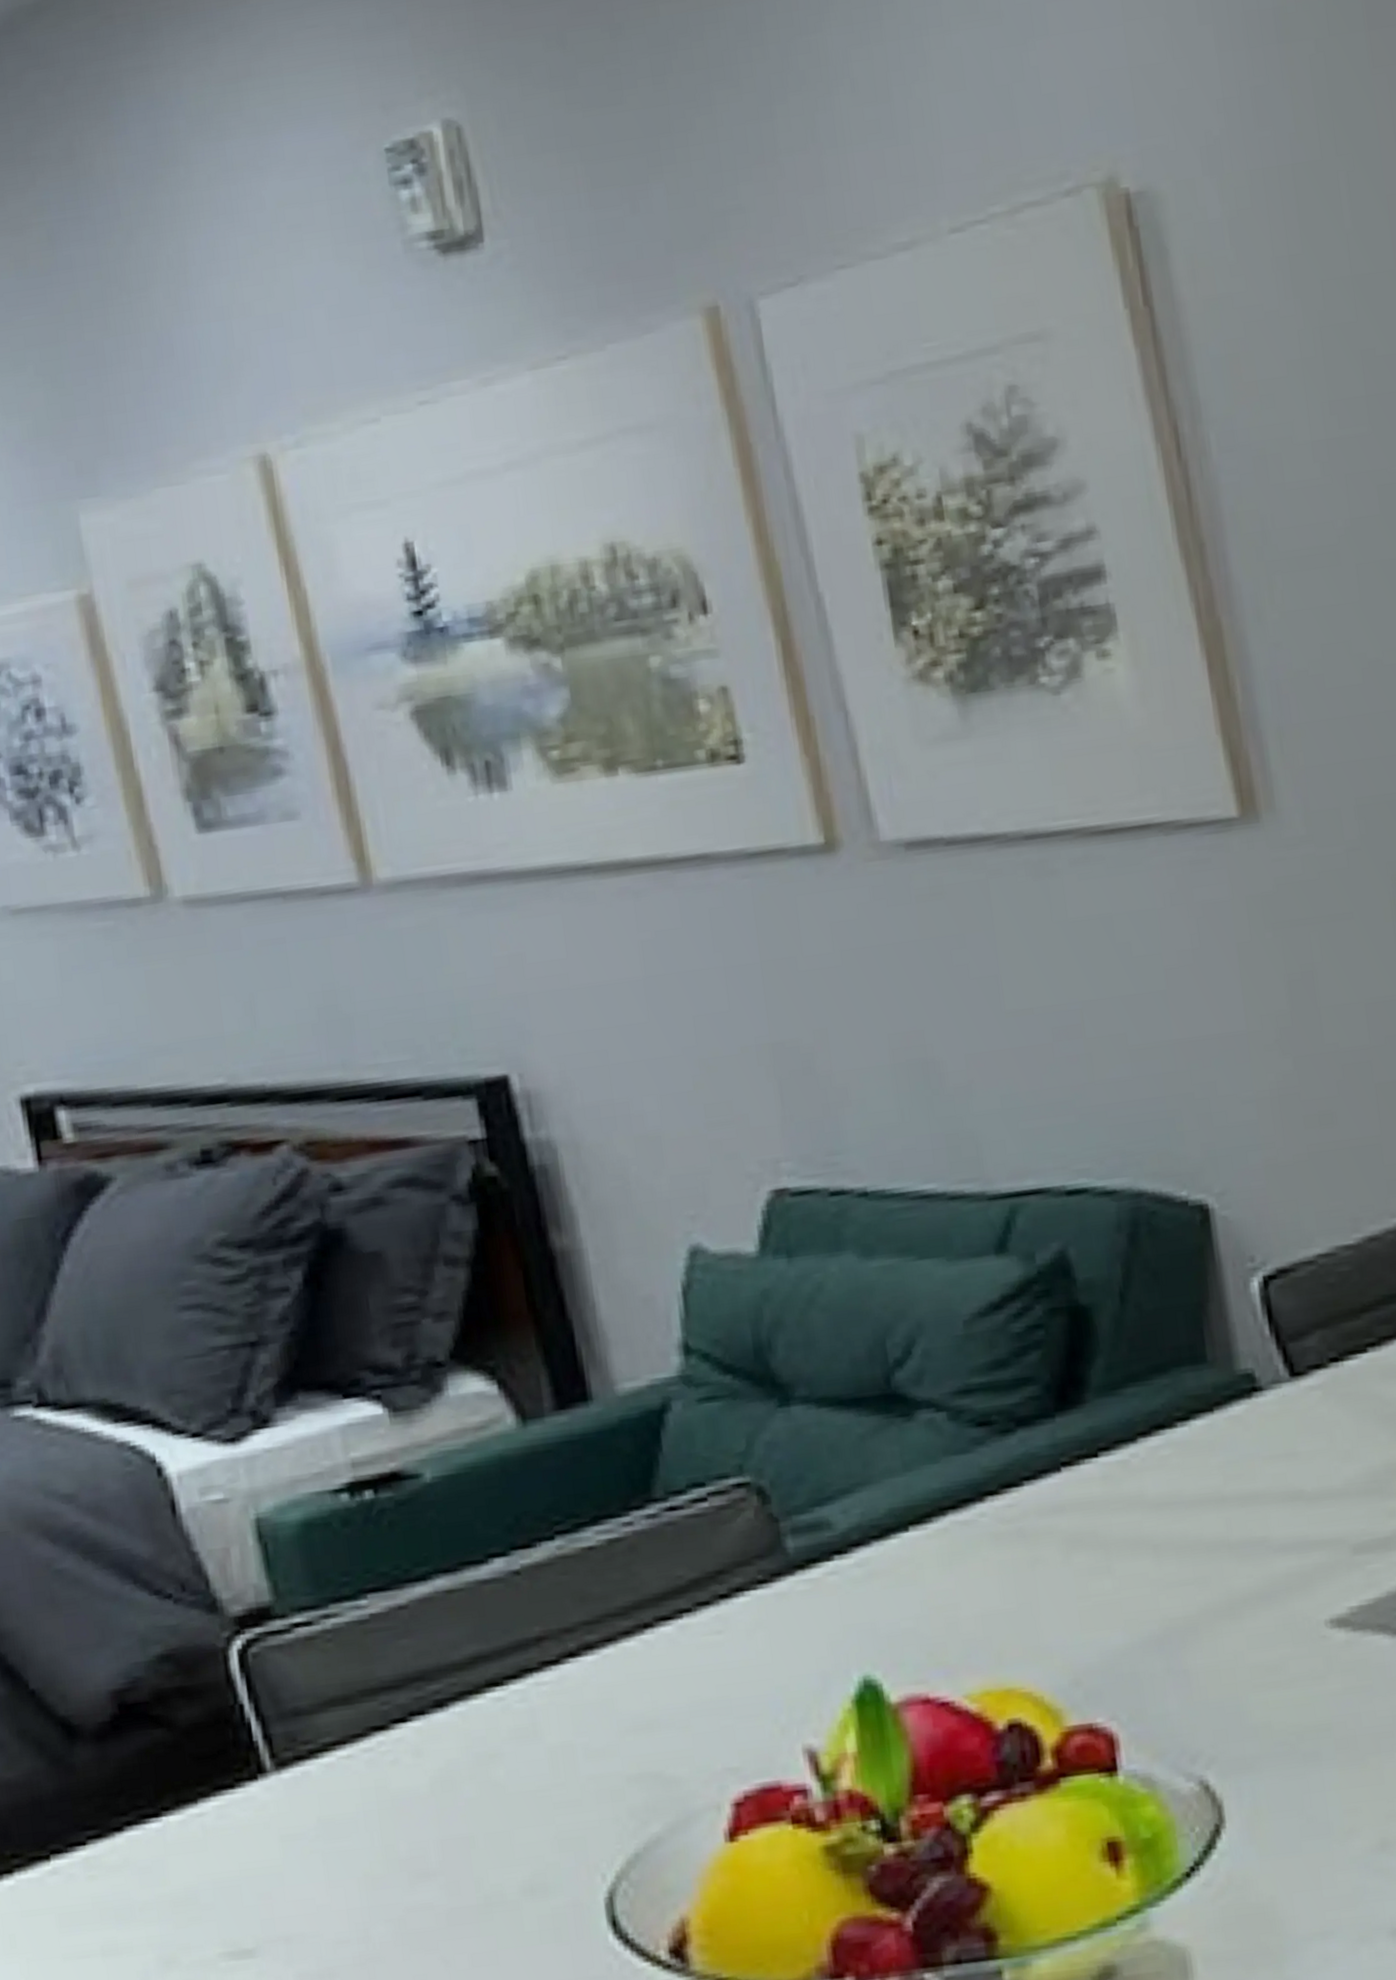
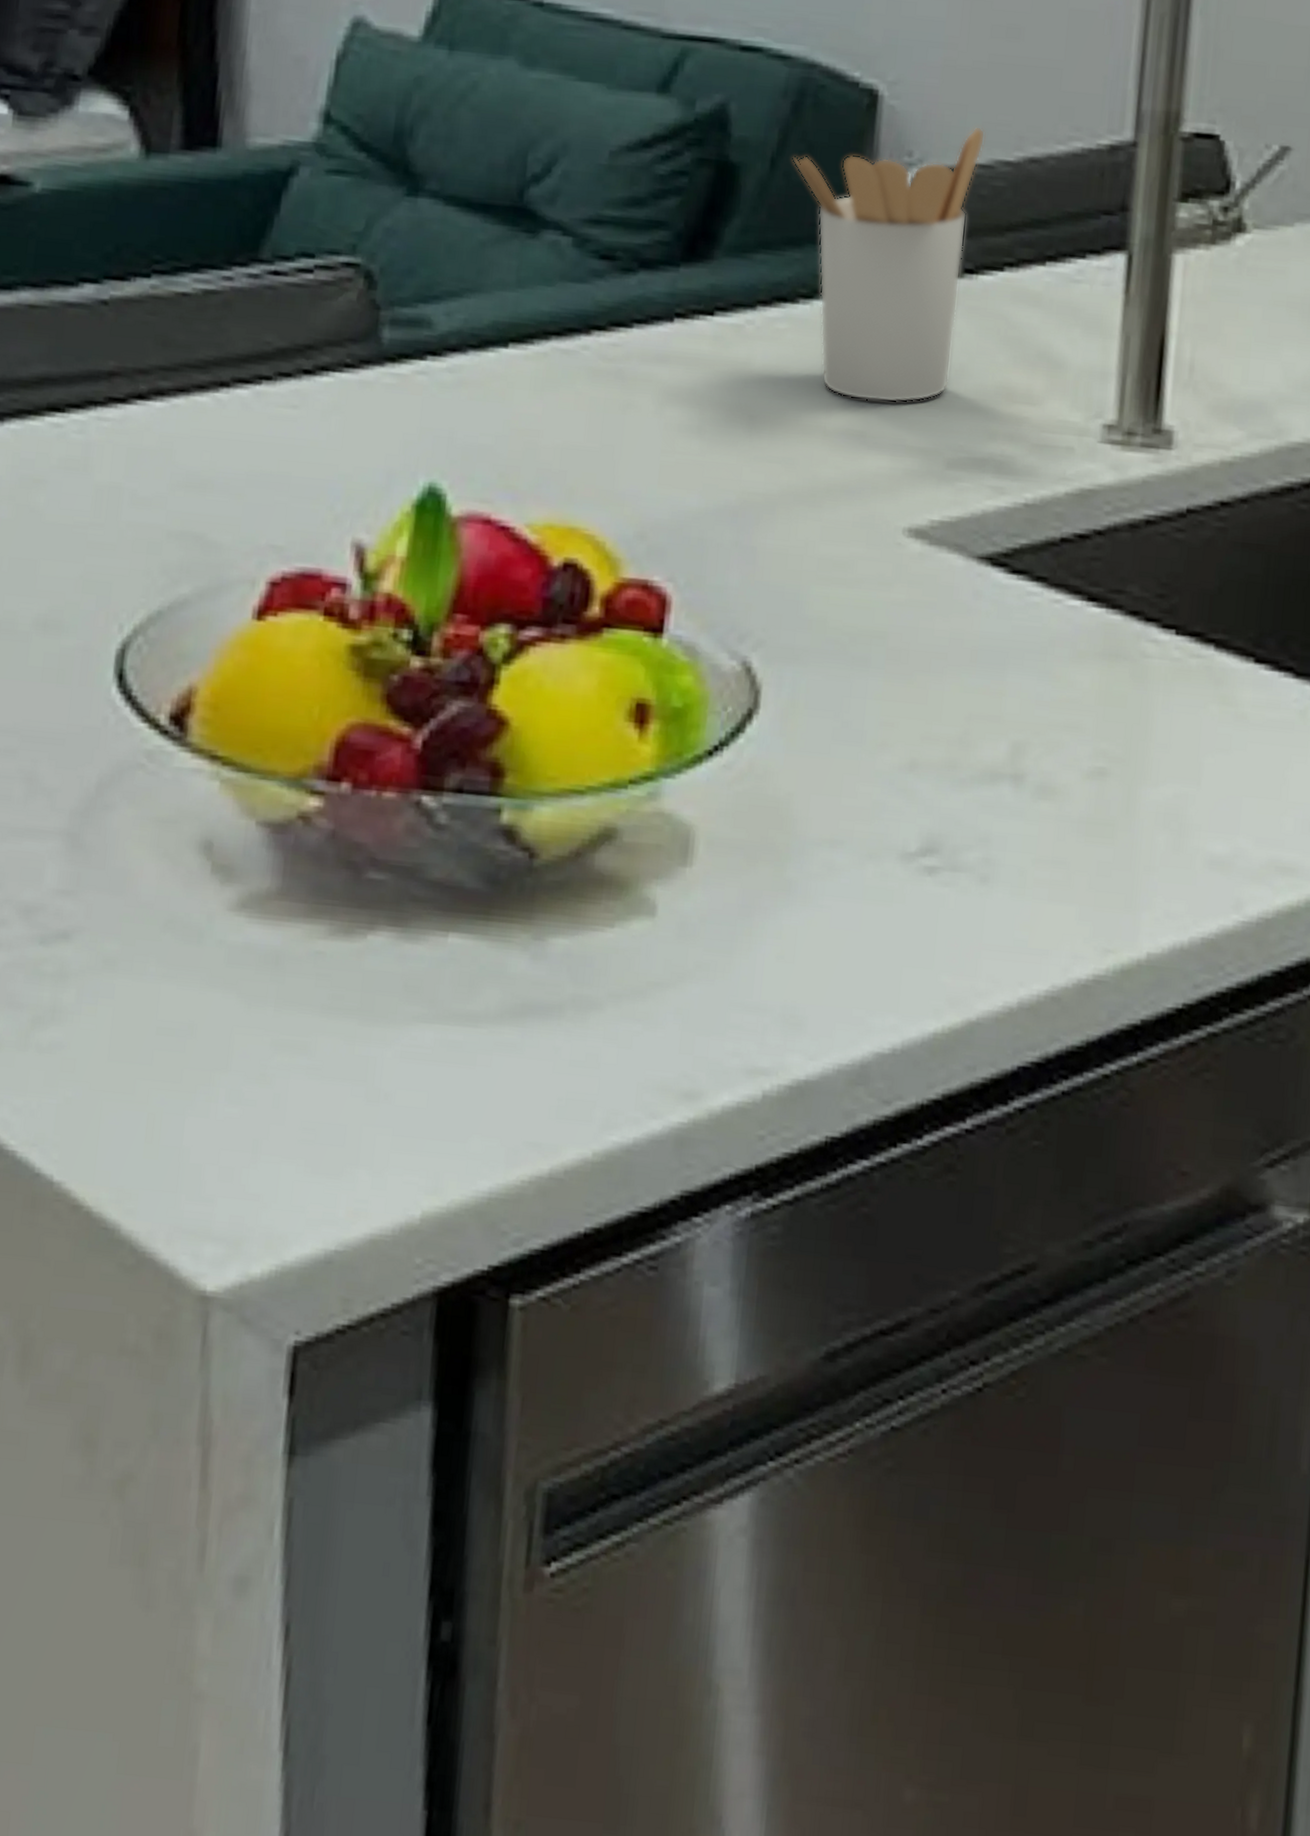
utensil holder: none [1140,1217,1338,1508] -> present [793,126,986,403]

